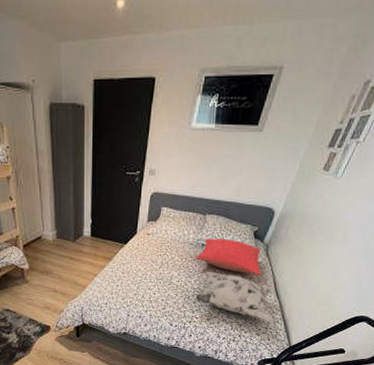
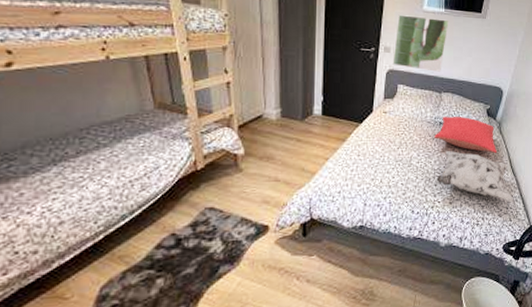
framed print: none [157,134,219,193] -> present [393,14,449,72]

